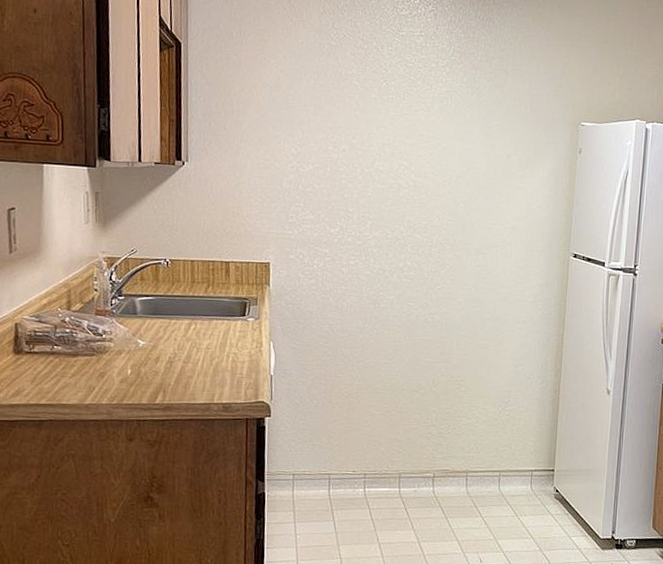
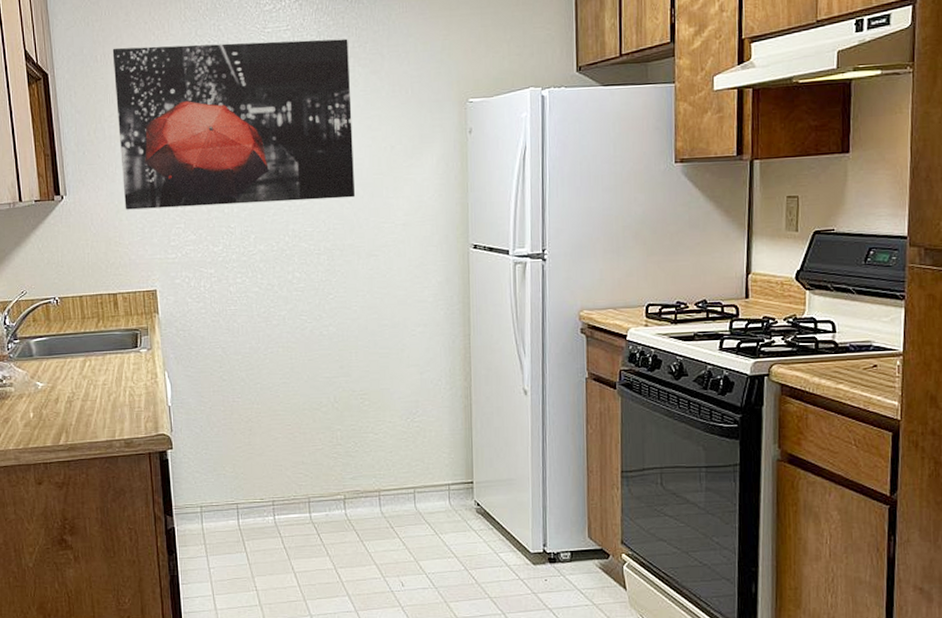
wall art: none [246,28,477,198] -> present [112,39,355,210]

